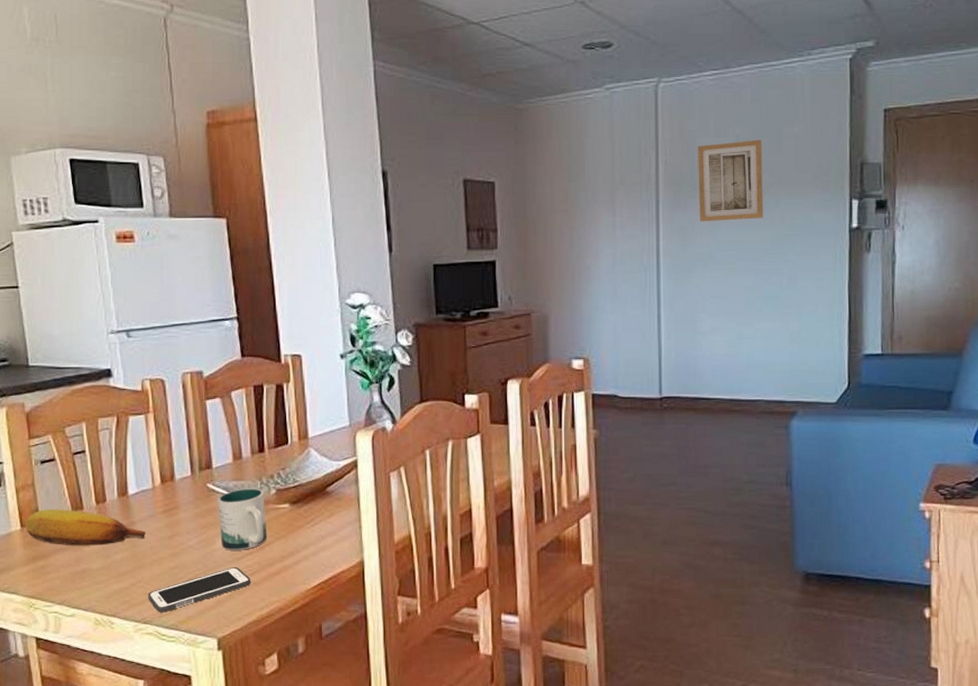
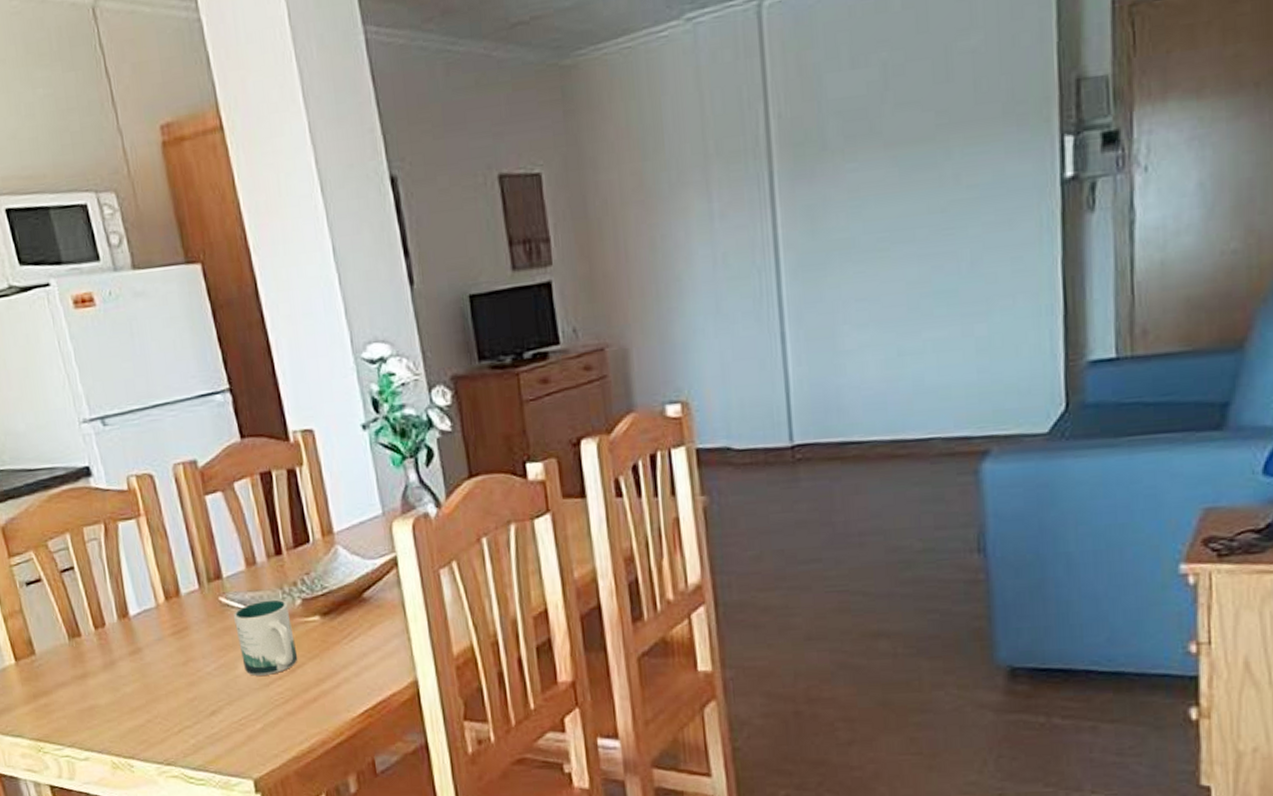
fruit: present [25,509,146,546] -> none [18,637,156,680]
cell phone: present [148,567,251,613] -> none [167,695,285,752]
wall art: present [698,140,763,222] -> none [825,64,929,196]

